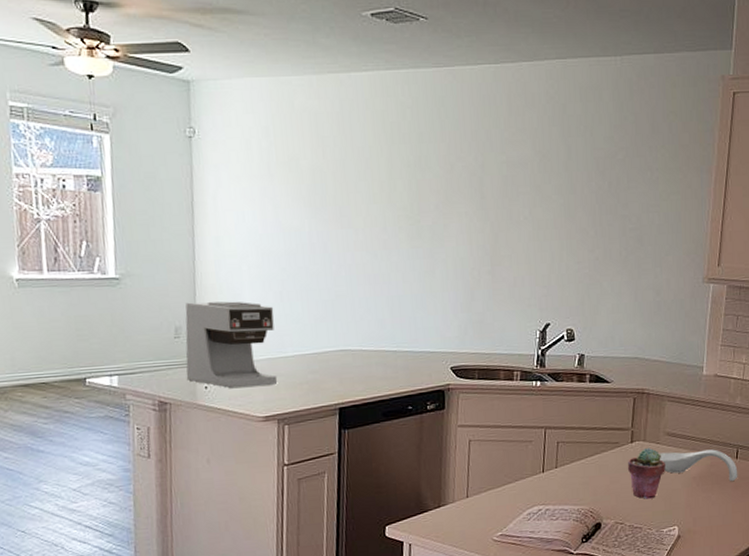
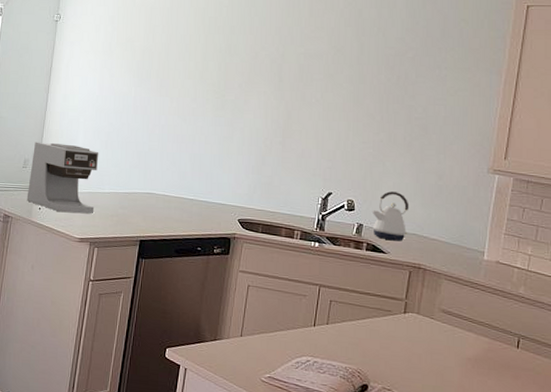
kettle: none [592,314,630,368] -> present [371,191,410,241]
potted succulent: present [627,447,665,499] -> none [398,320,439,372]
spoon rest: present [658,449,738,482] -> none [432,328,519,371]

